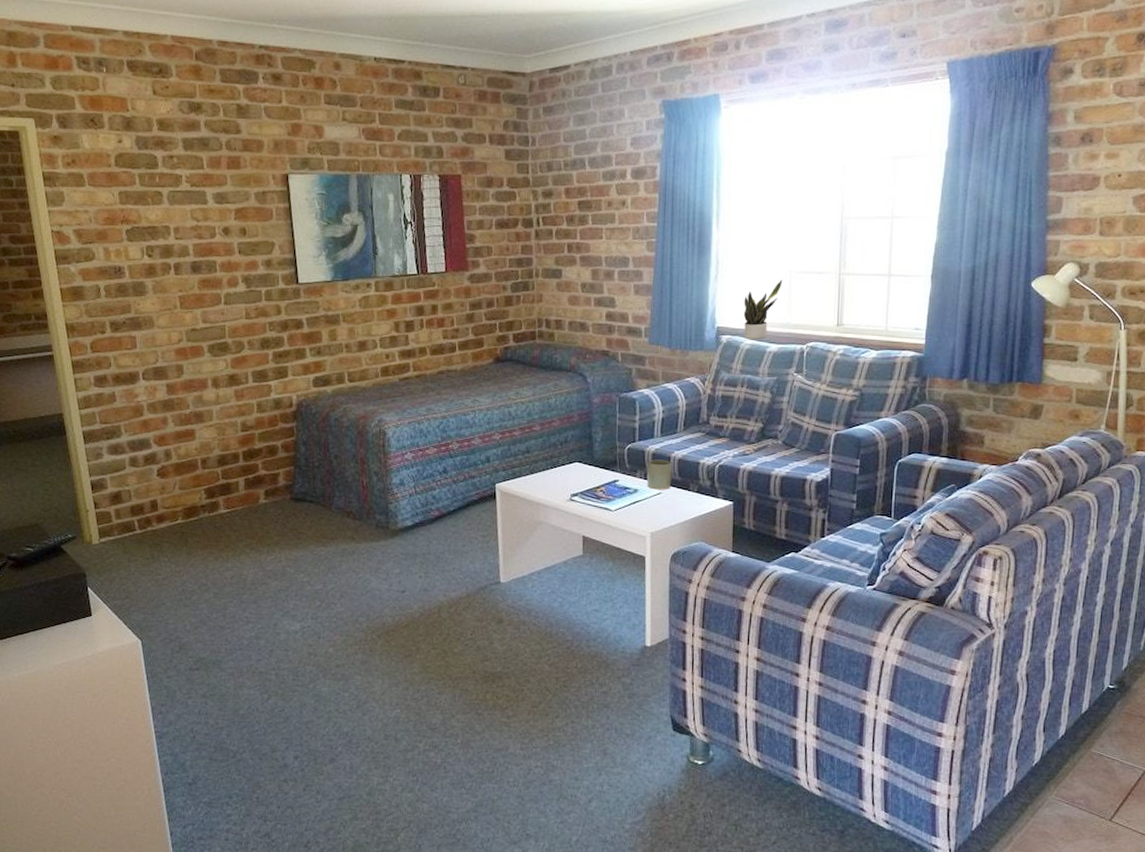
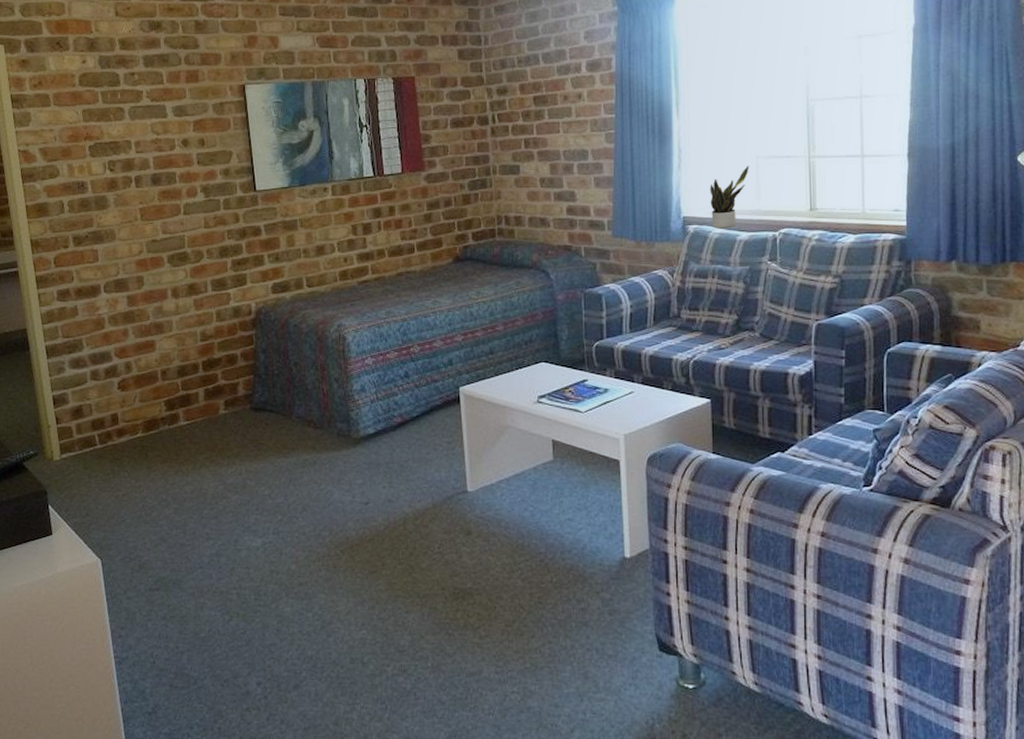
mug: present [646,459,672,490] -> none [617,357,644,389]

